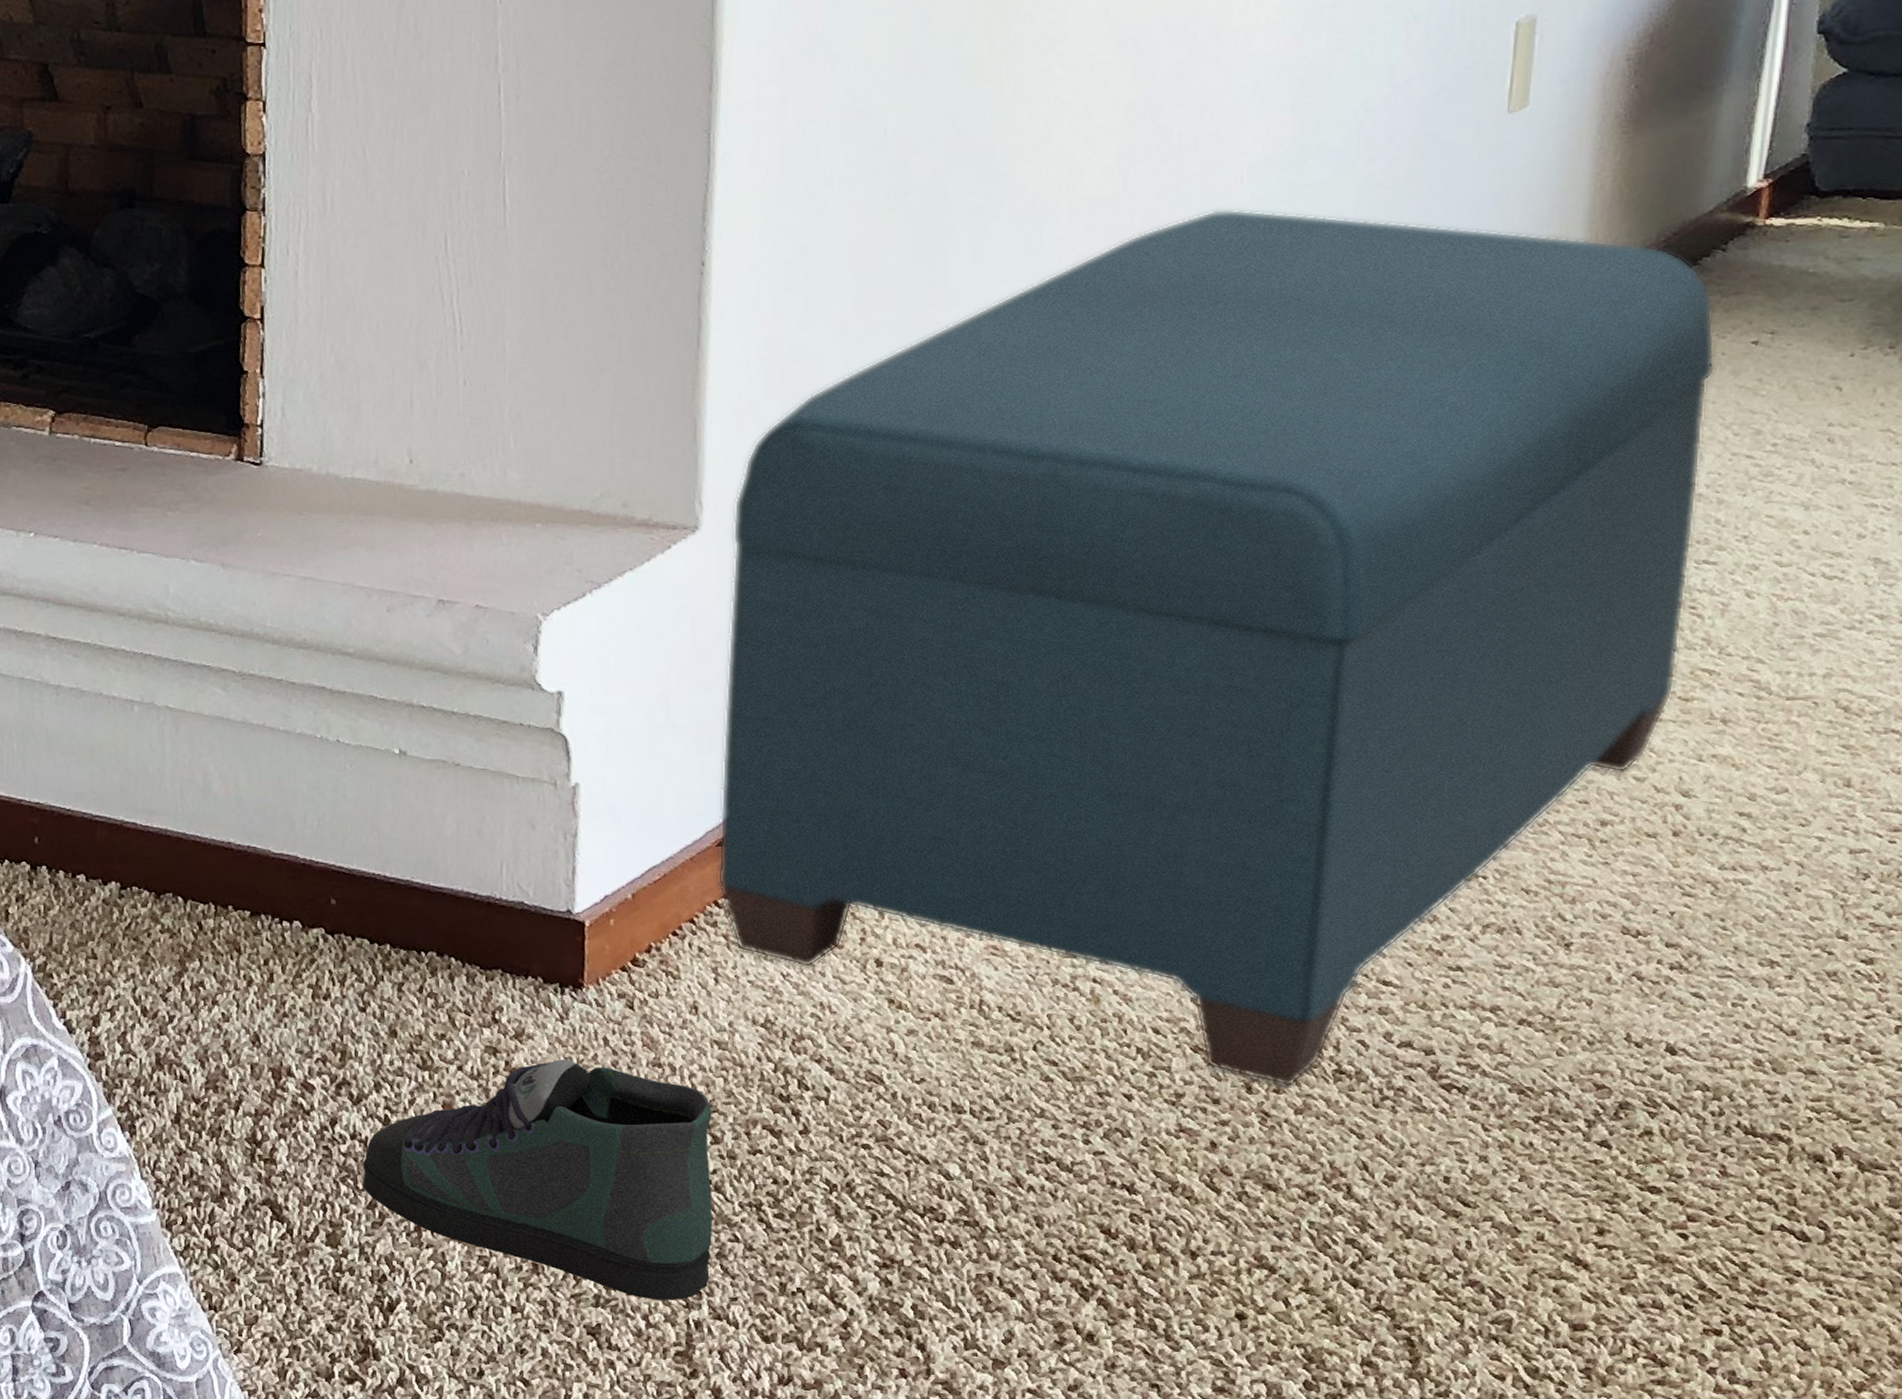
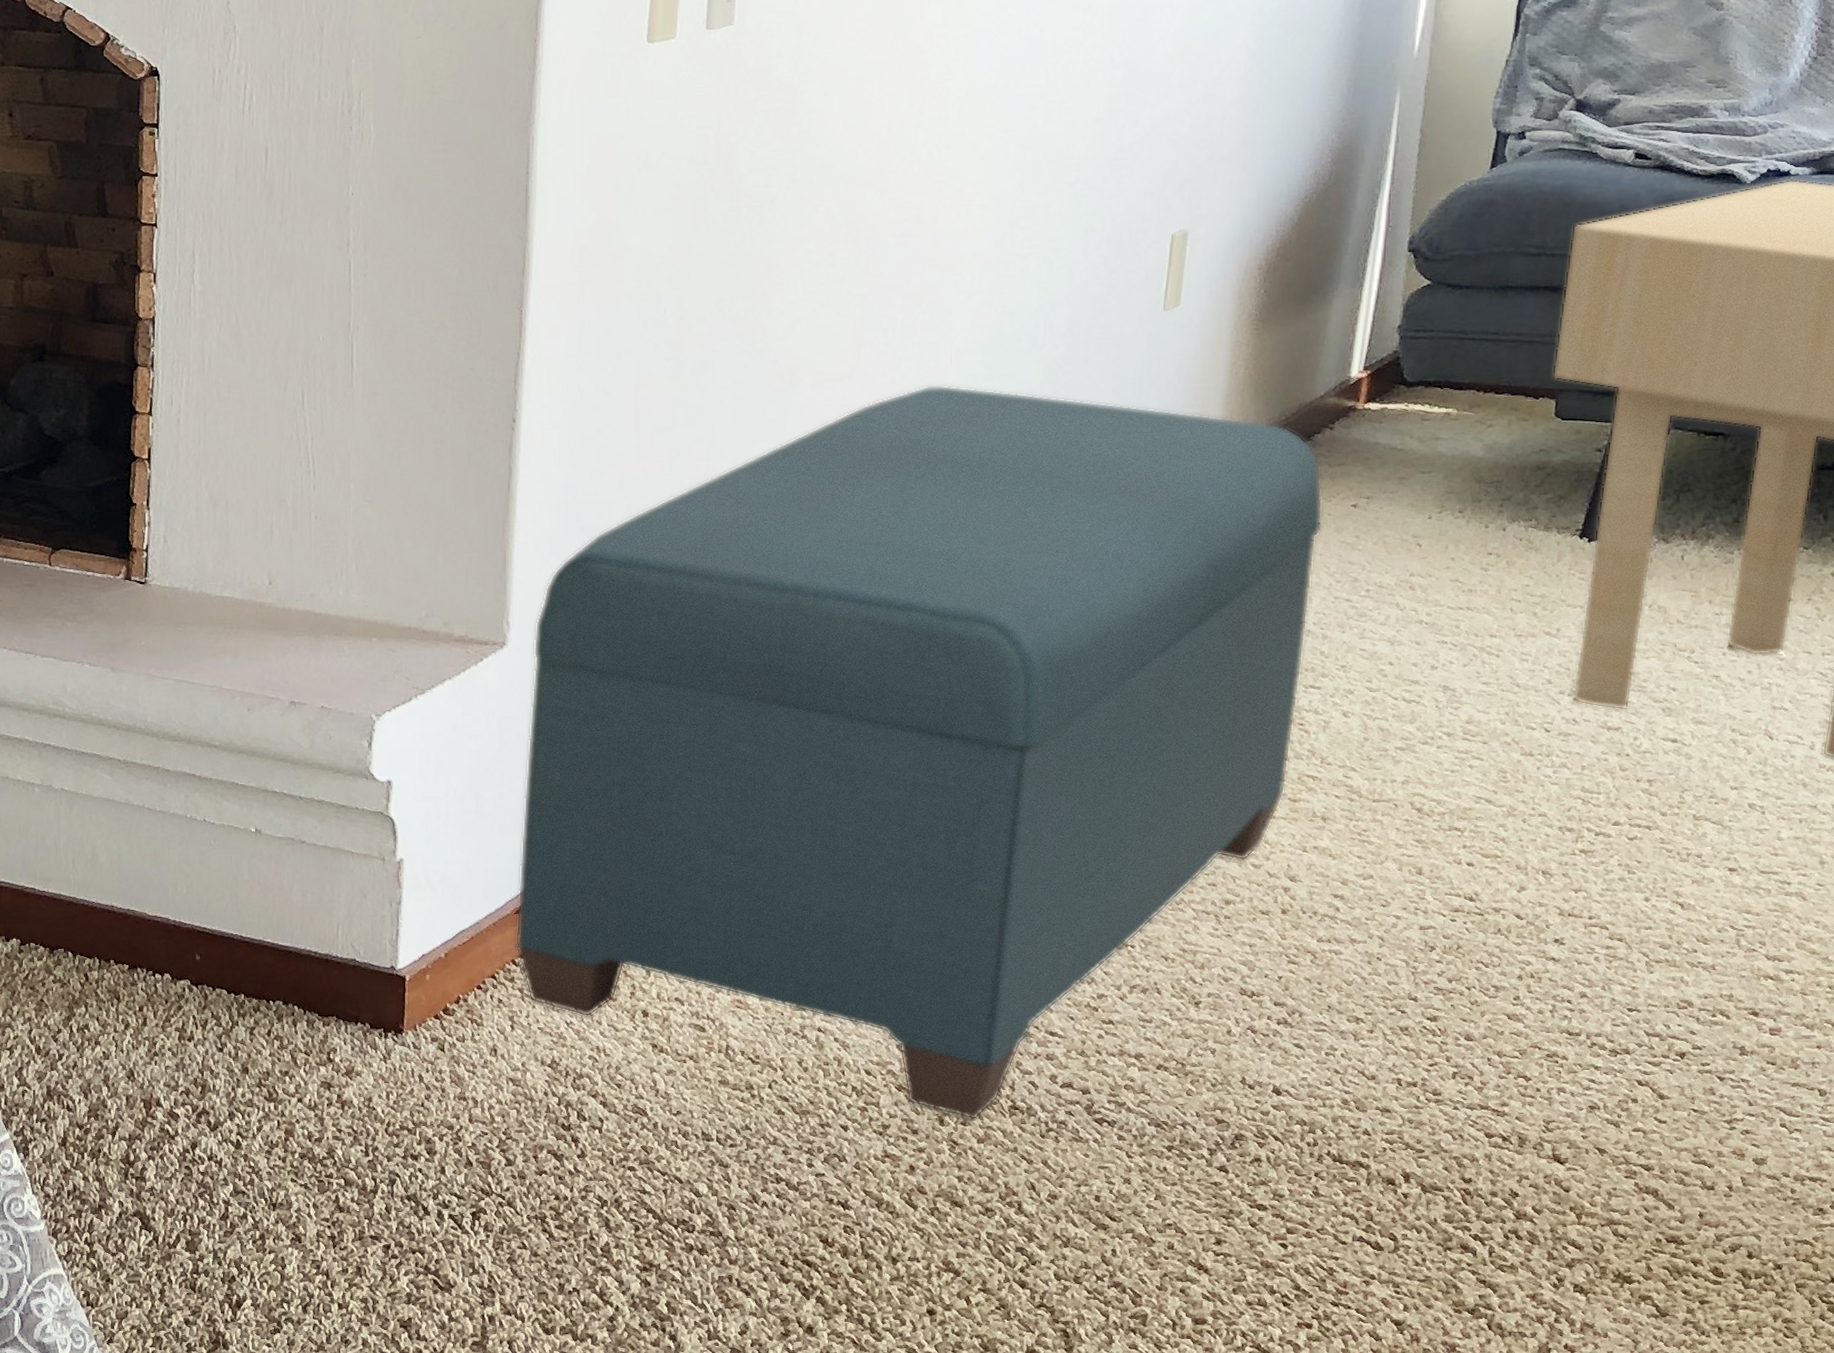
shoe: present [363,1059,712,1300] -> none [217,1093,507,1298]

